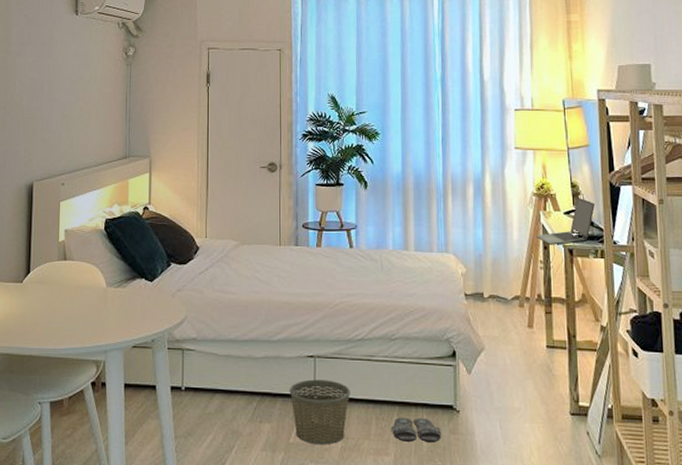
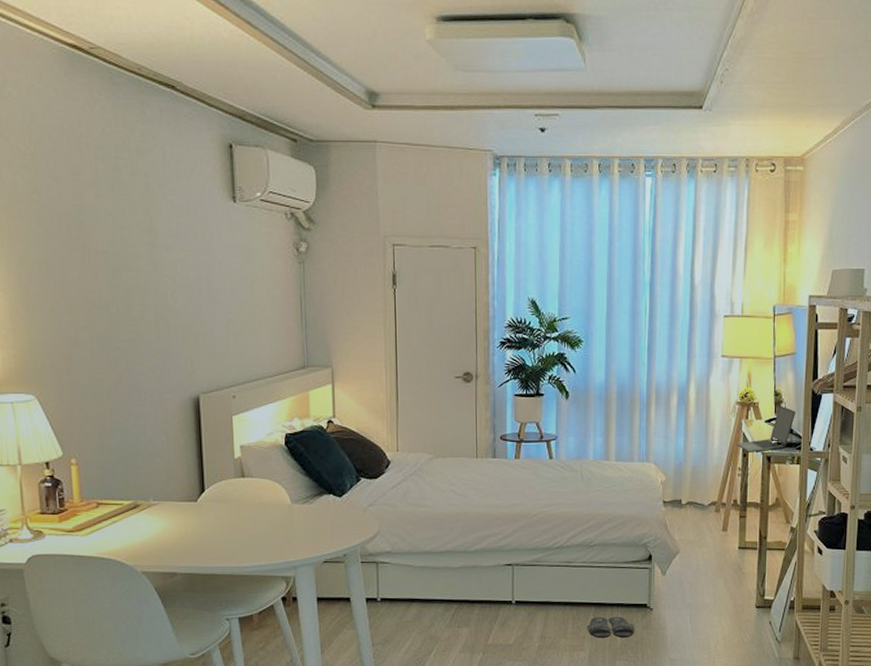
basket: present [289,379,351,445] -> none [487,586,548,645]

